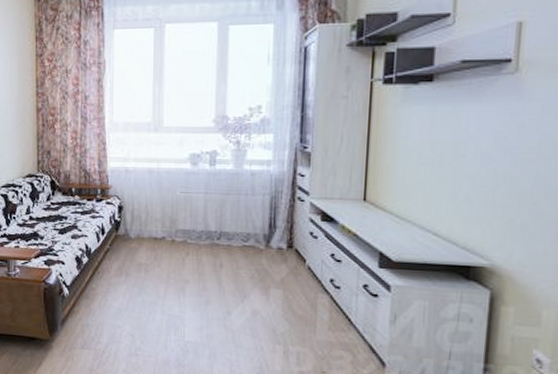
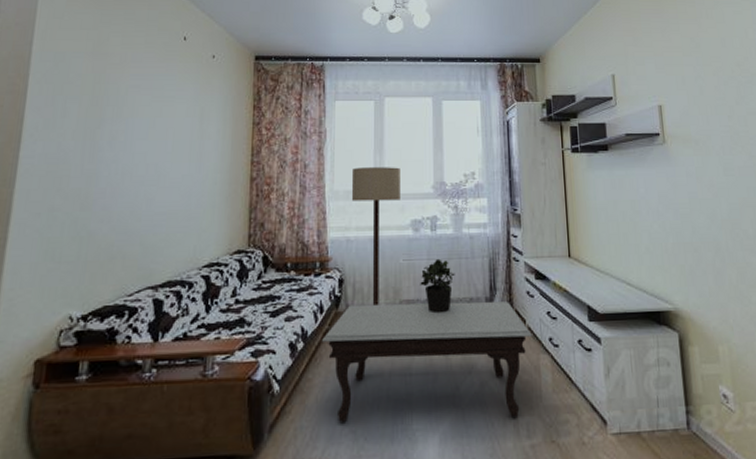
coffee table: none [104,230,311,346] -> present [322,301,532,422]
floor lamp: none [130,99,180,232] -> present [351,167,401,306]
potted plant: none [196,193,233,245] -> present [420,258,455,314]

